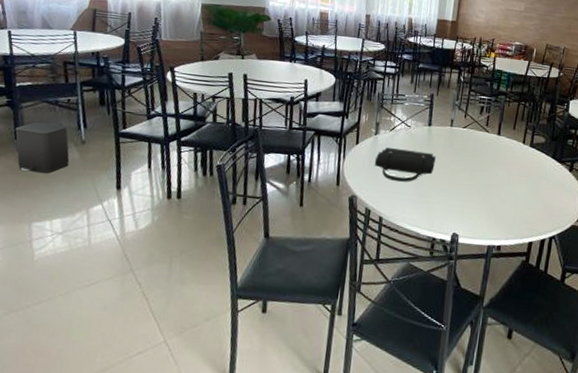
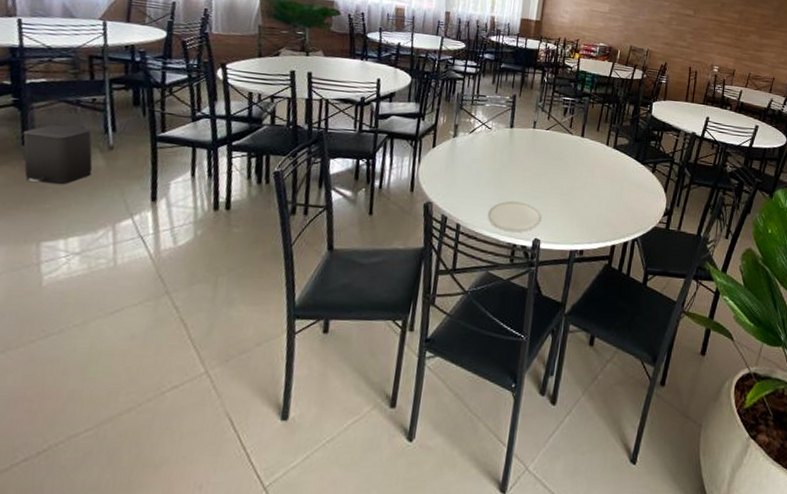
handbag: present [374,146,436,182] -> none [452,150,518,187]
plate: none [407,196,460,227] -> present [487,200,542,233]

